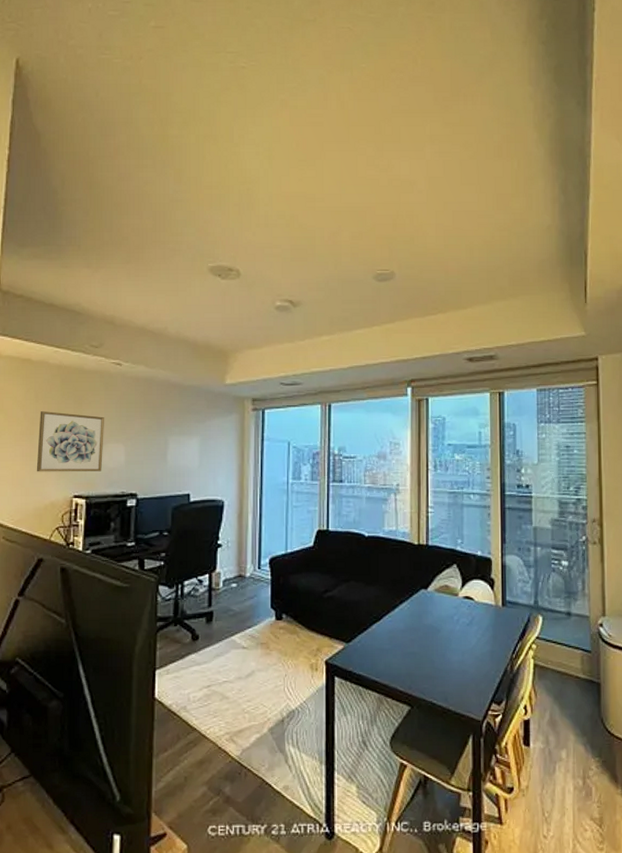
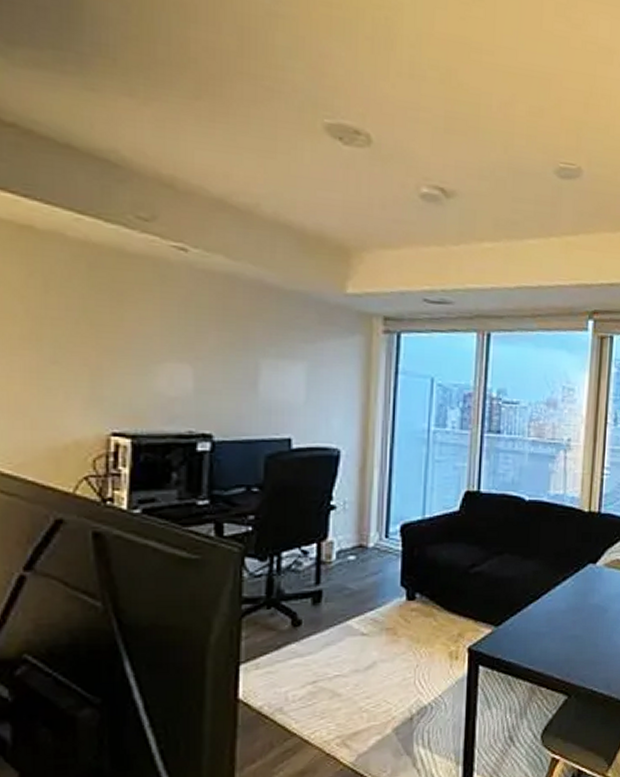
wall art: present [36,411,104,472] -> none [48,307,160,401]

